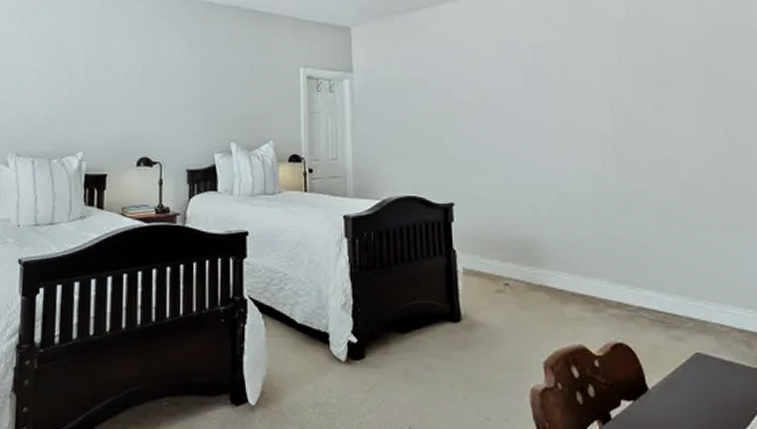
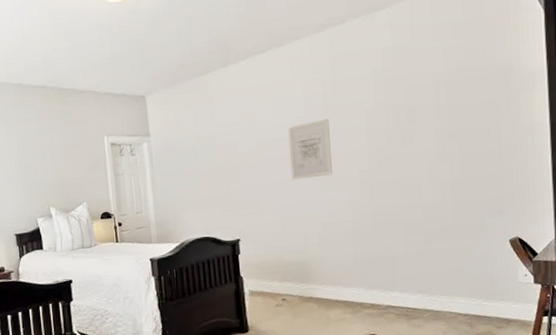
wall art: none [514,71,568,139] -> present [287,118,332,180]

